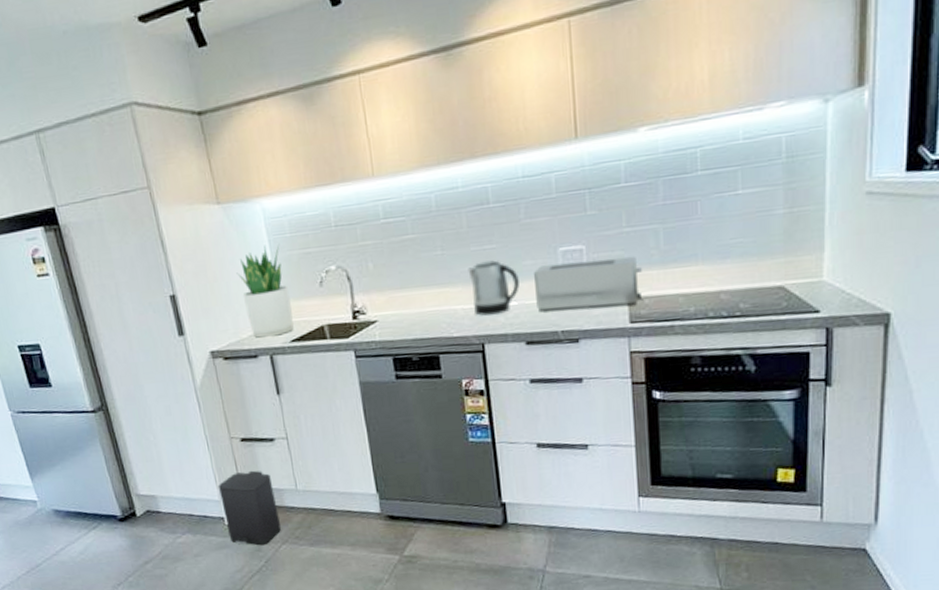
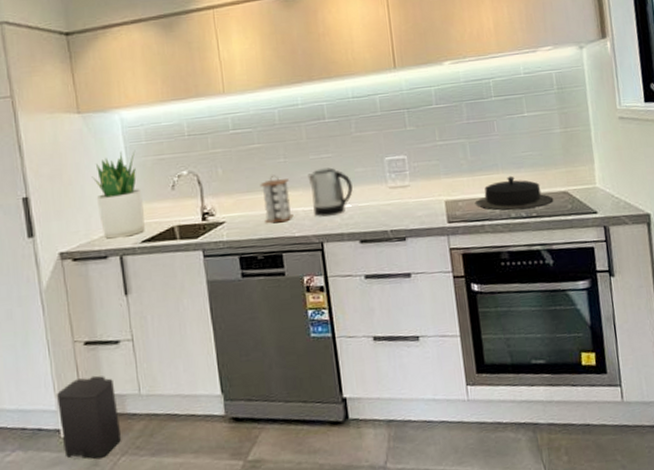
spice rack: none [415,269,452,323] -> present [260,174,294,224]
toaster: present [534,256,642,313] -> none [365,165,456,214]
cooking pot: none [664,268,765,309] -> present [475,176,554,210]

